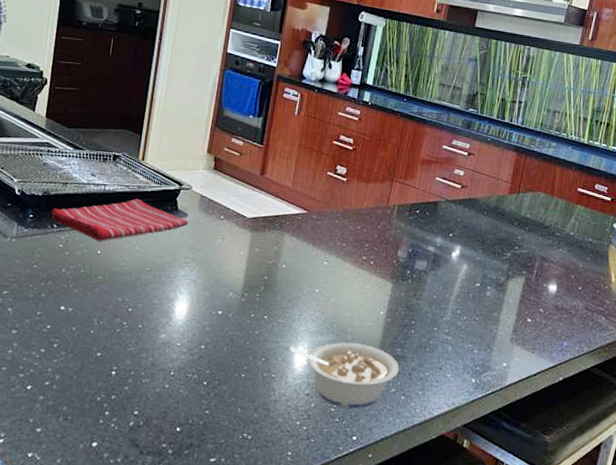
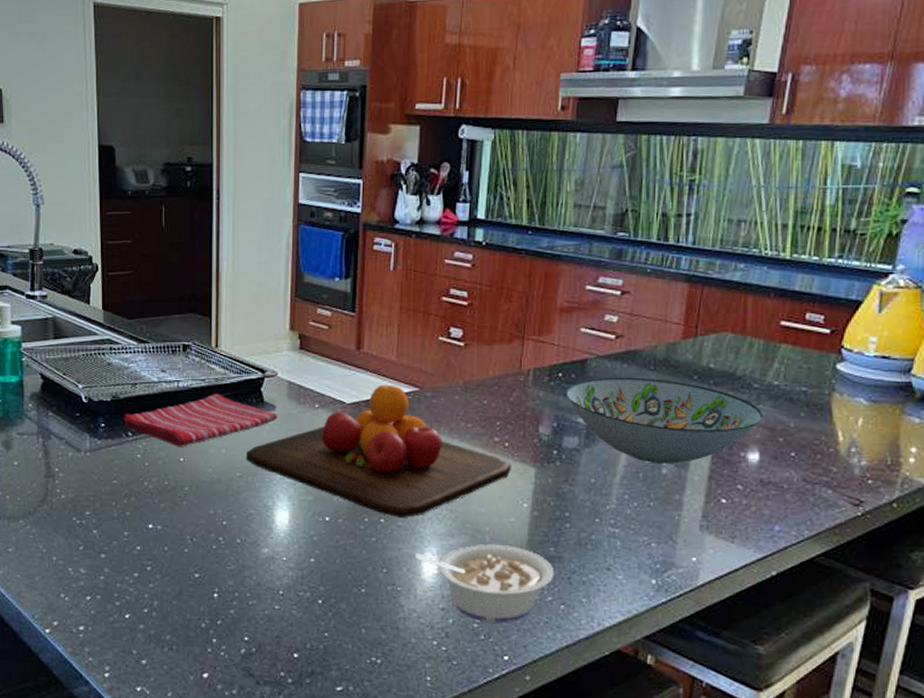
chopping board: none [156,205,374,317] -> present [246,384,511,519]
decorative bowl: none [420,217,562,289] -> present [566,377,764,464]

